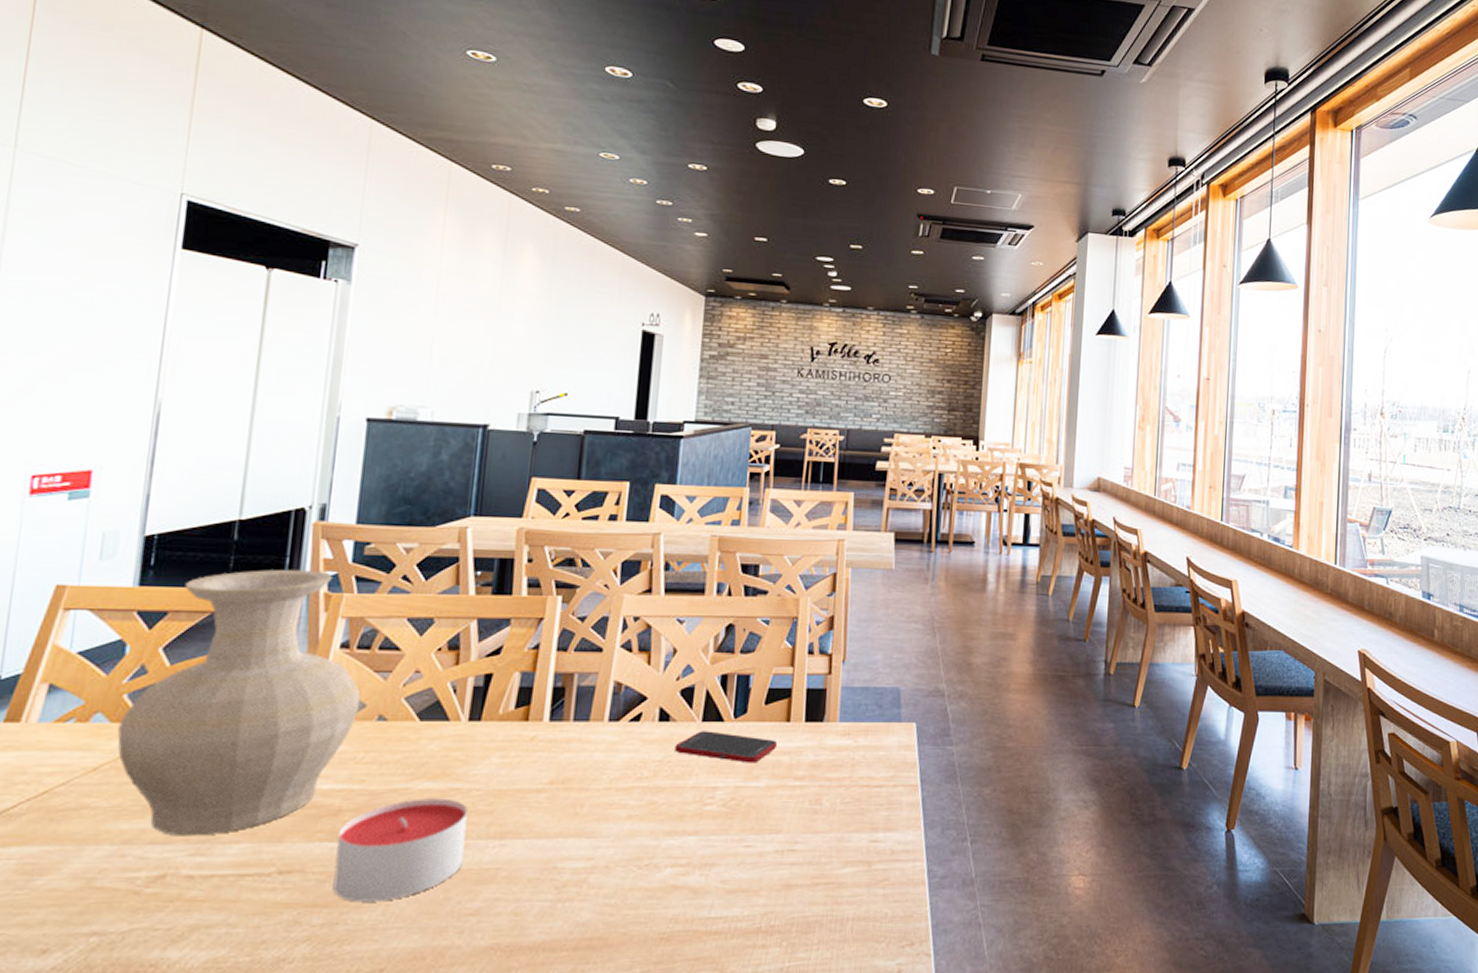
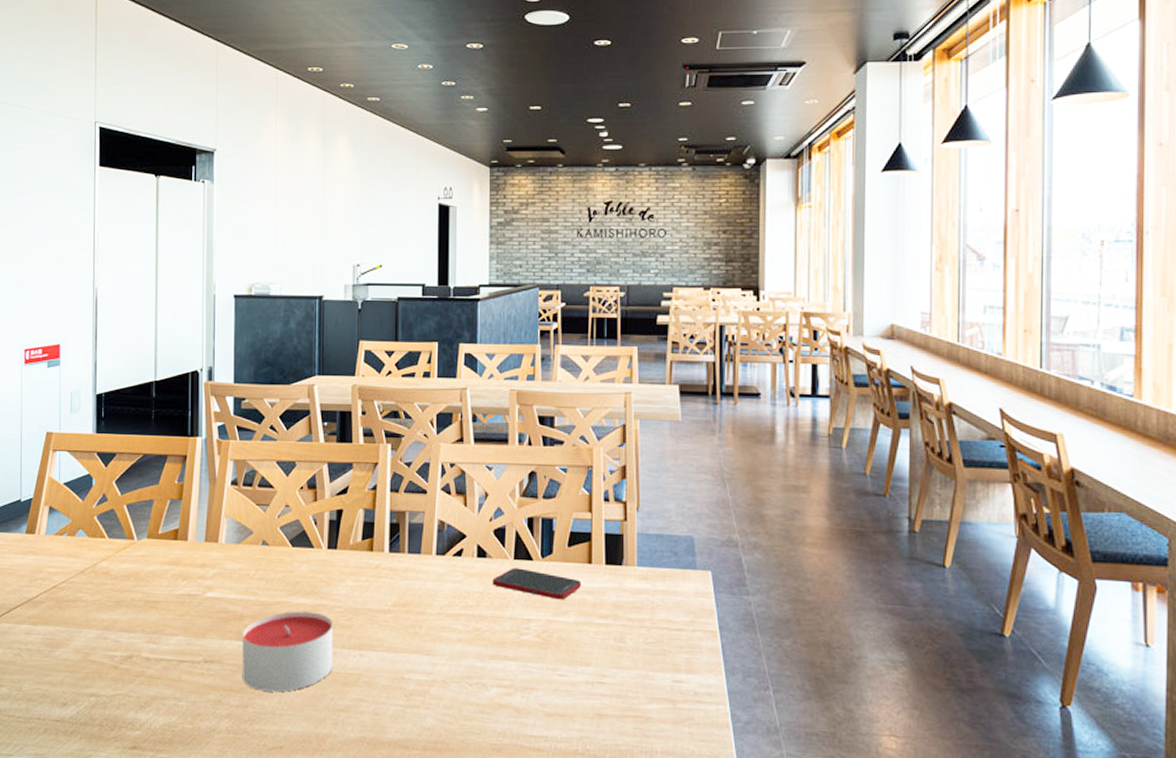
vase: present [117,569,361,836] -> none [94,420,249,628]

